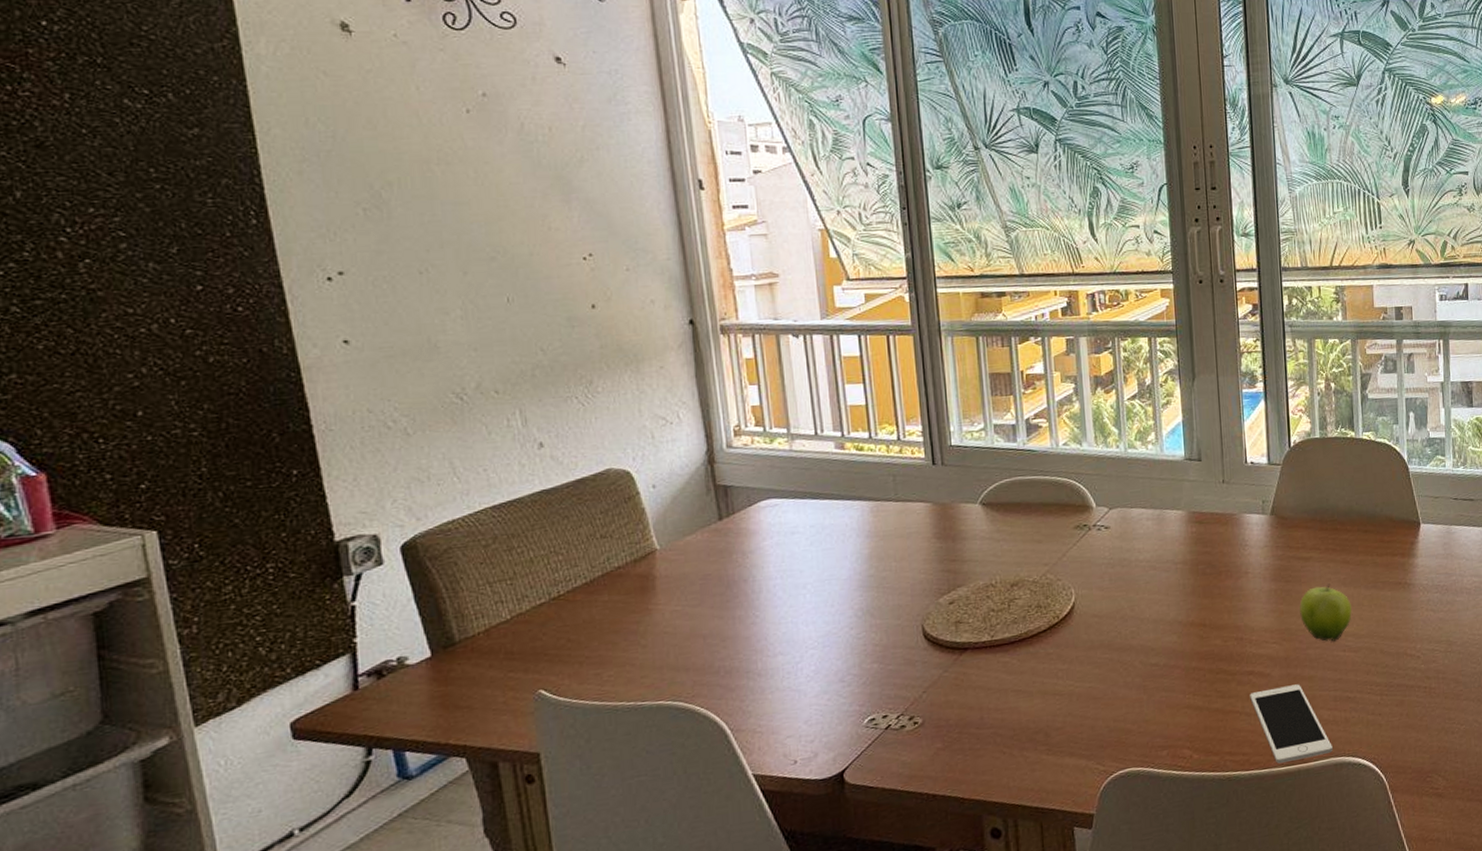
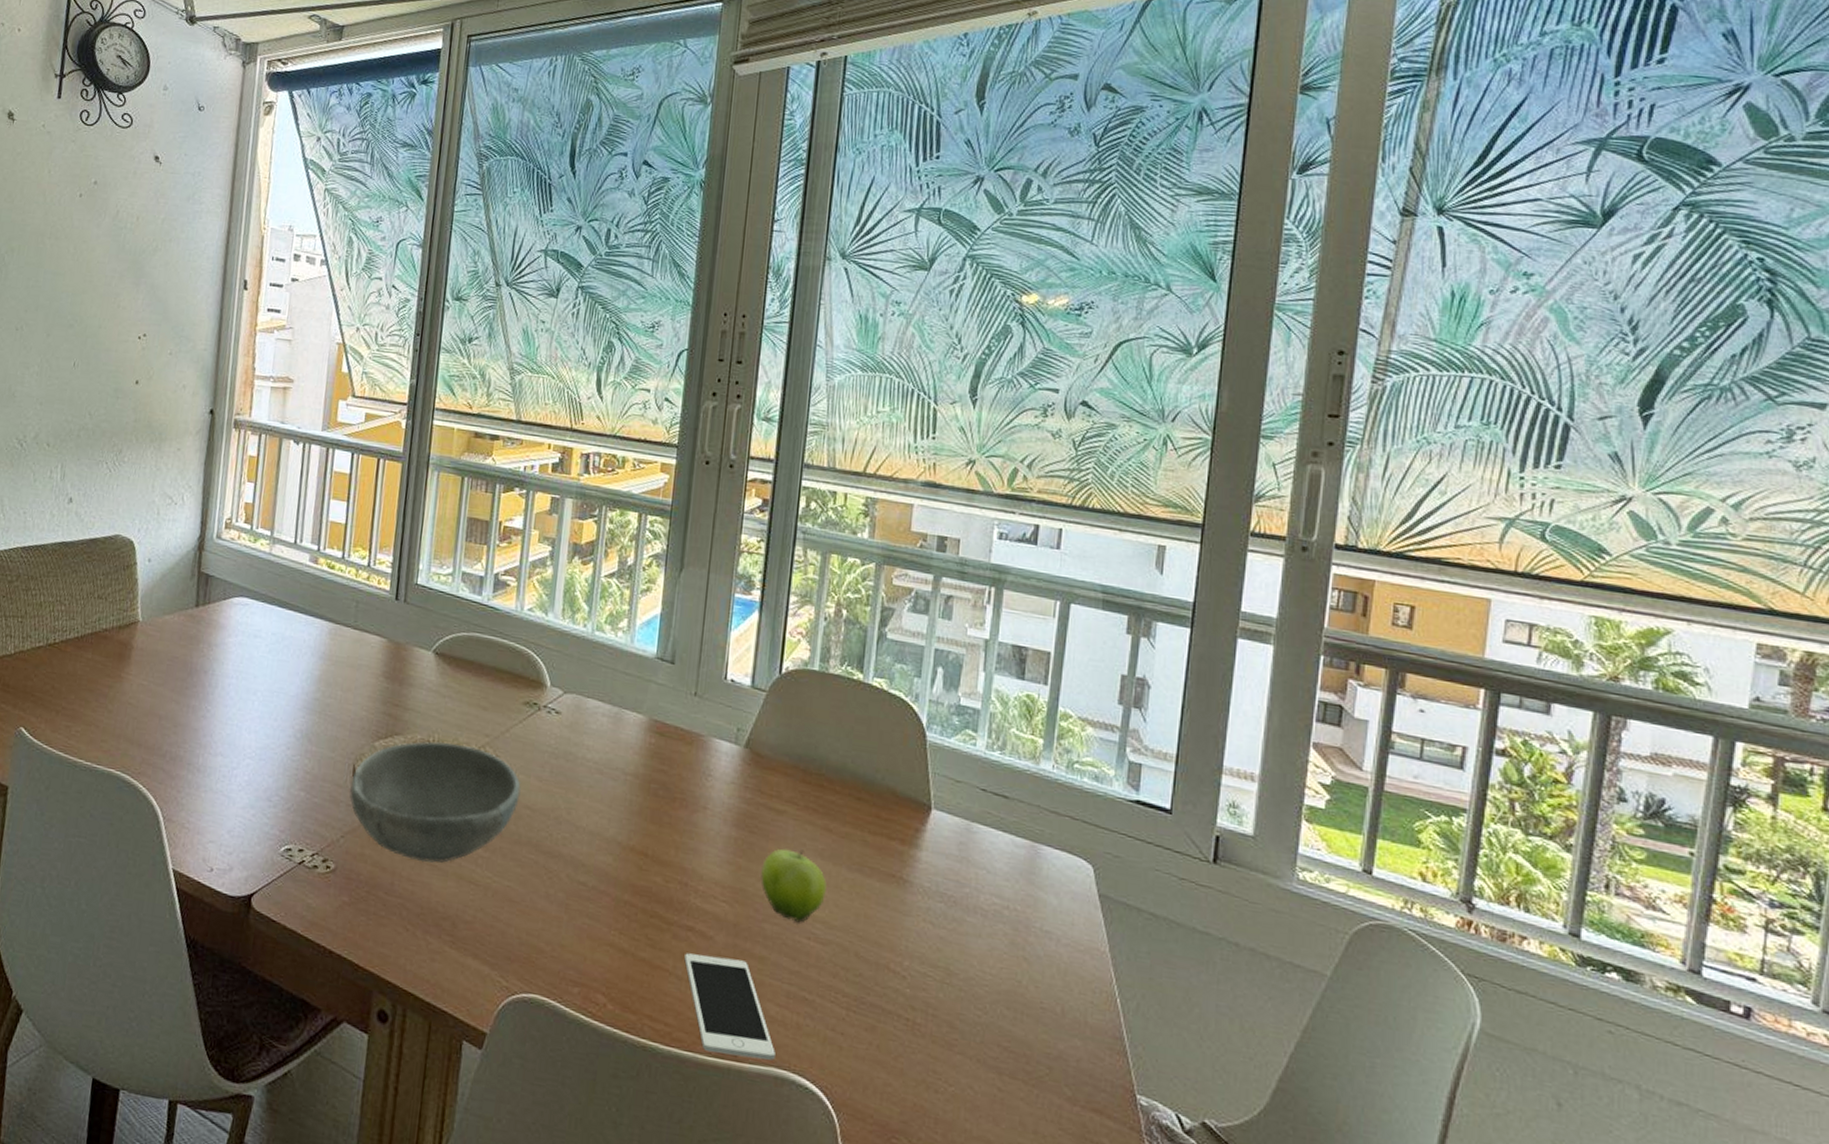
bowl: none [922,578,1086,692] -> present [349,741,521,863]

